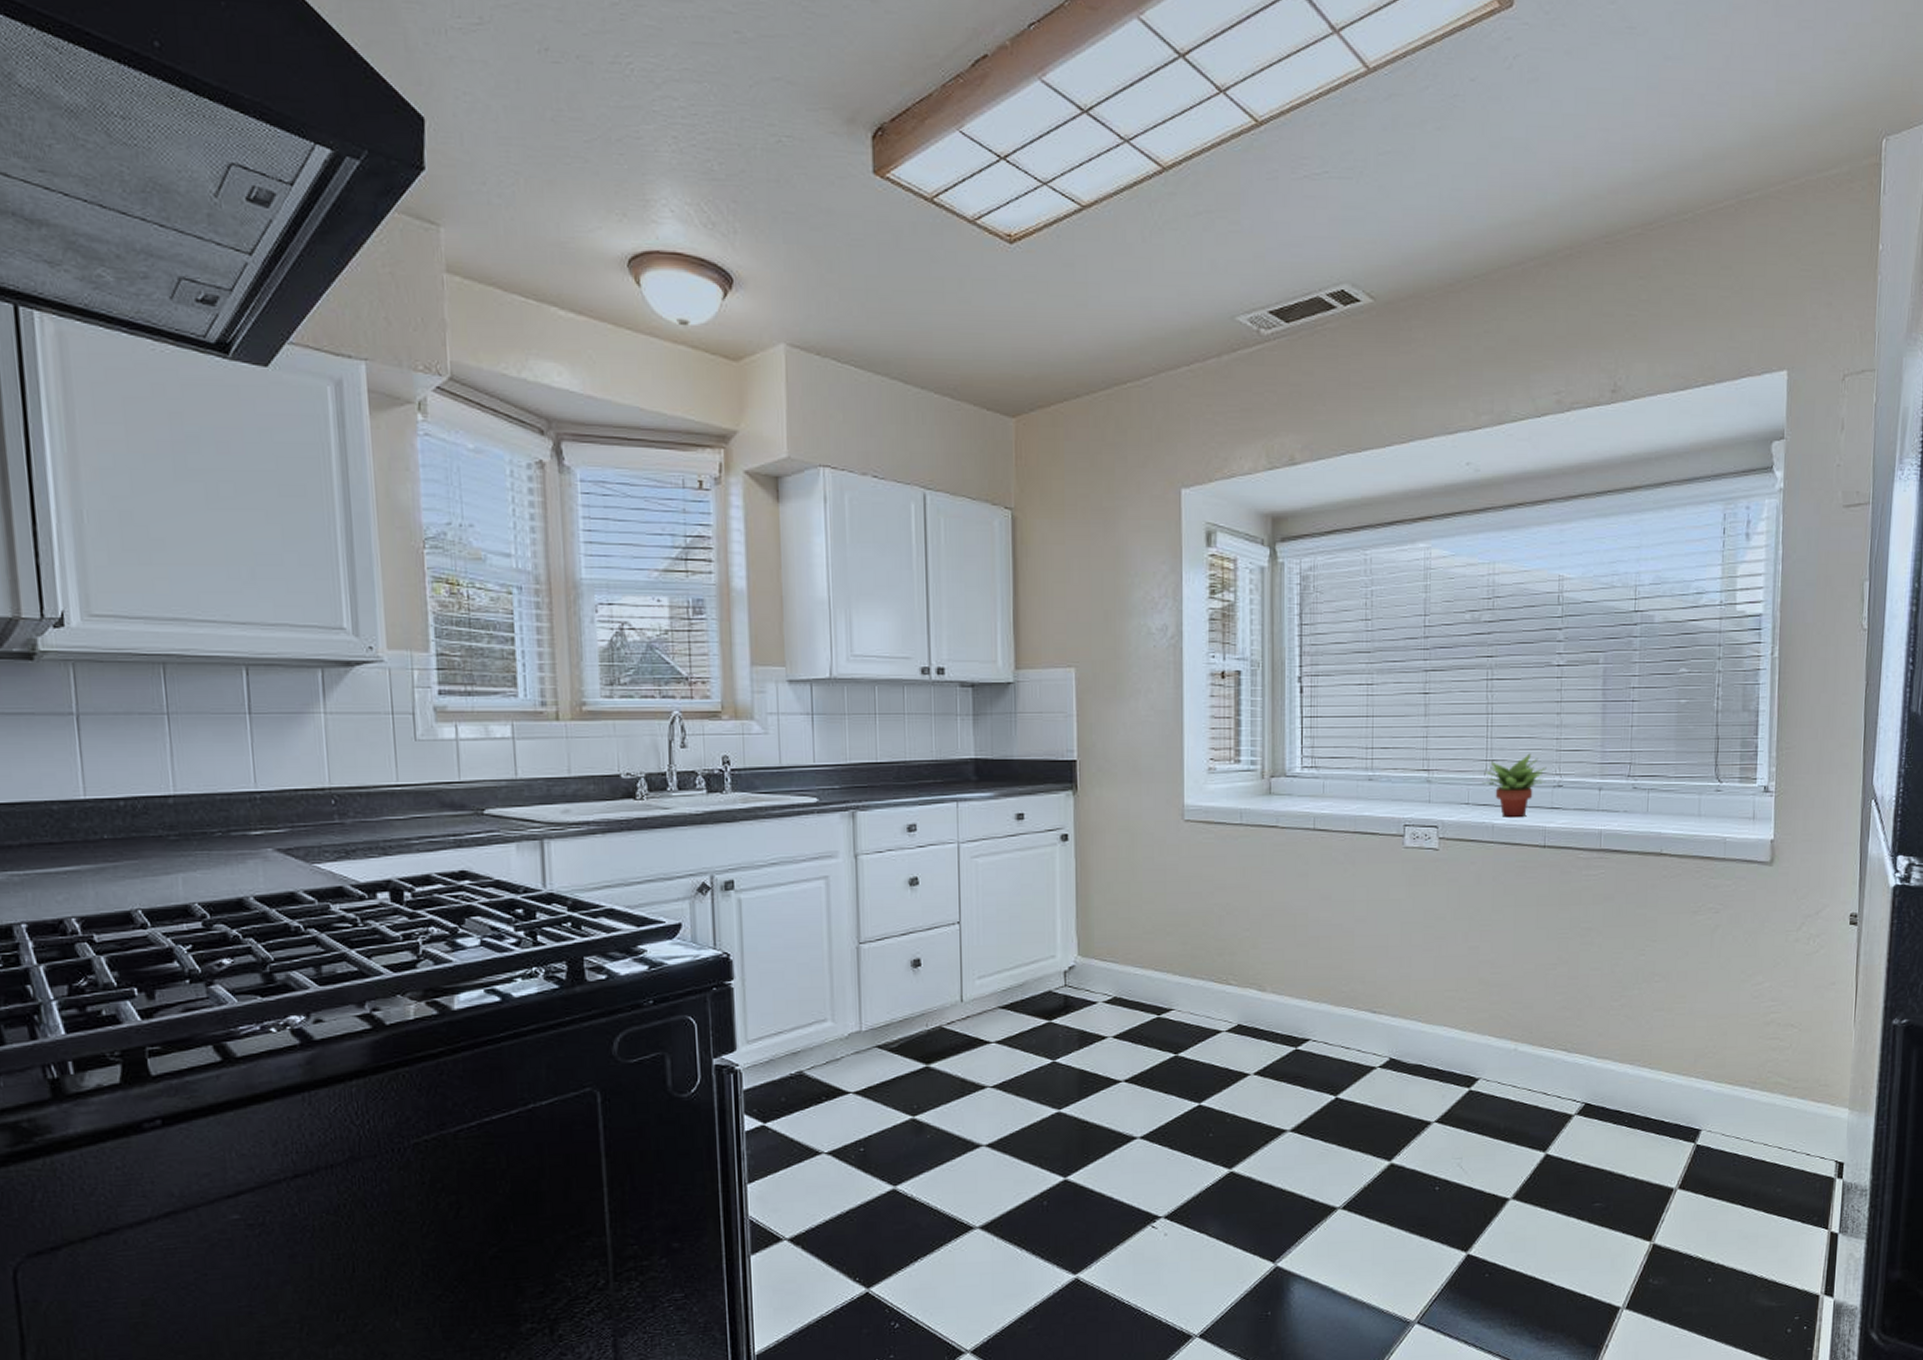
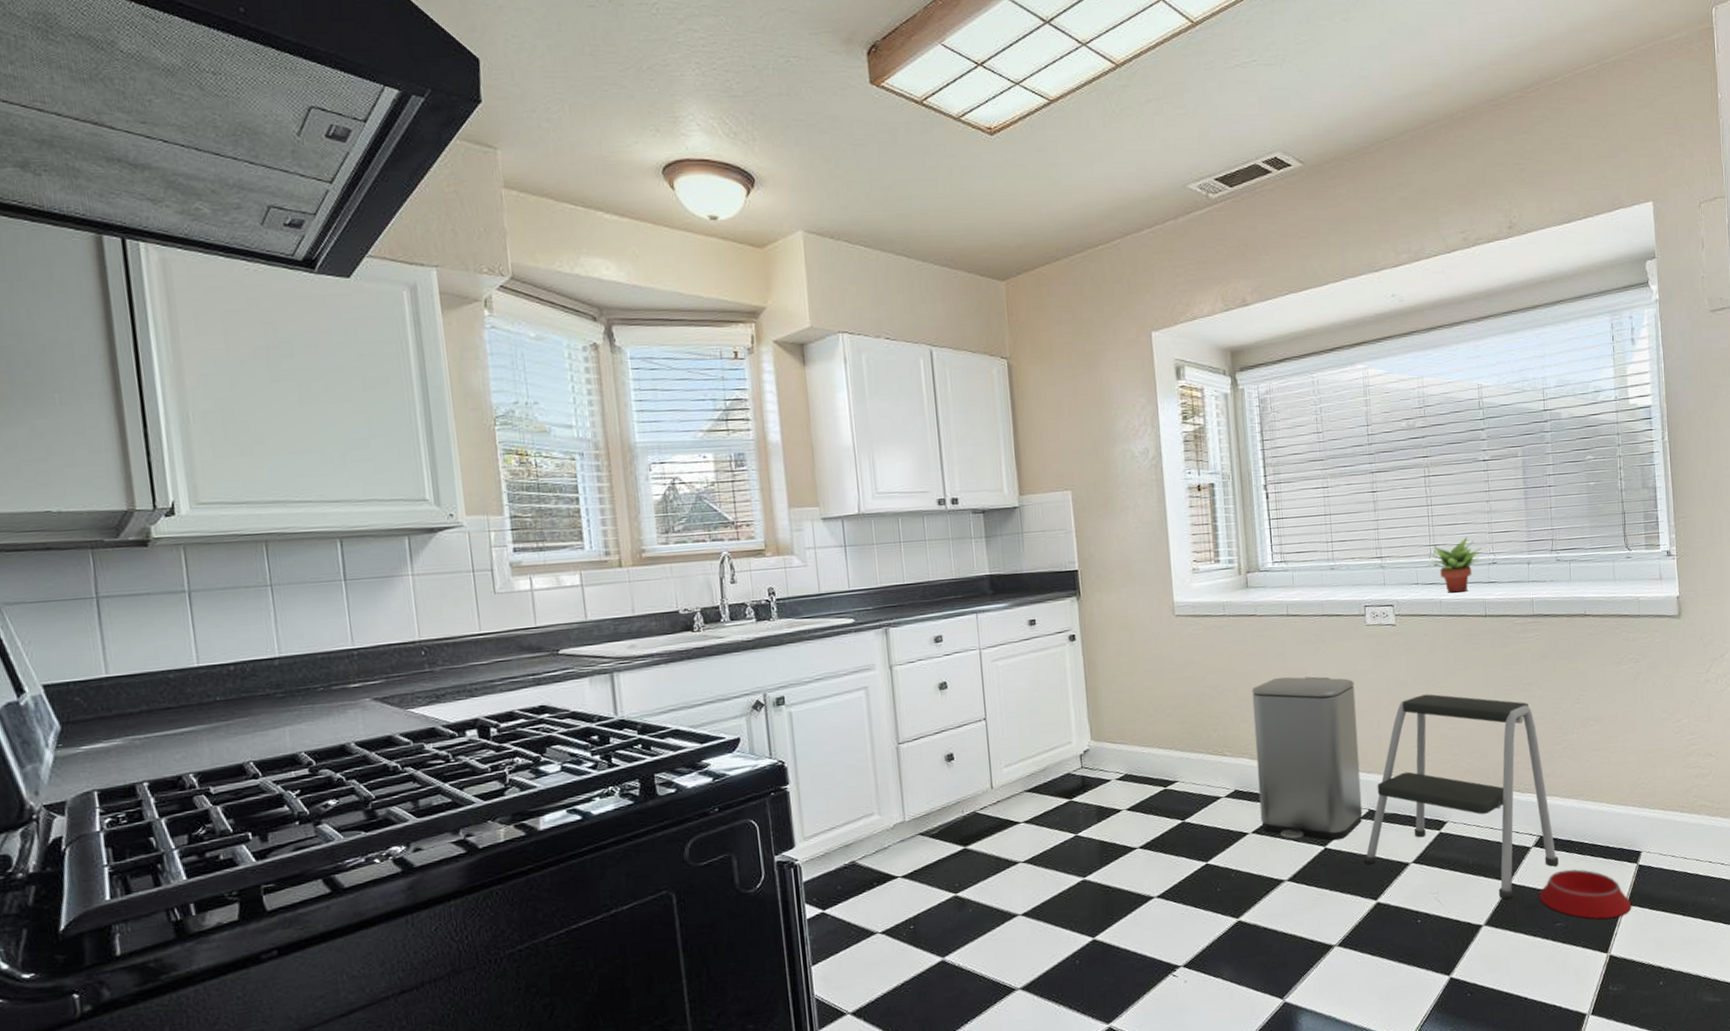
pedal bin: none [1265,899,1385,1089] -> present [1251,676,1363,840]
step stool: none [1379,931,1604,1173] -> present [1363,694,1559,900]
pet bowl: none [1578,1143,1684,1203] -> present [1539,869,1632,919]

